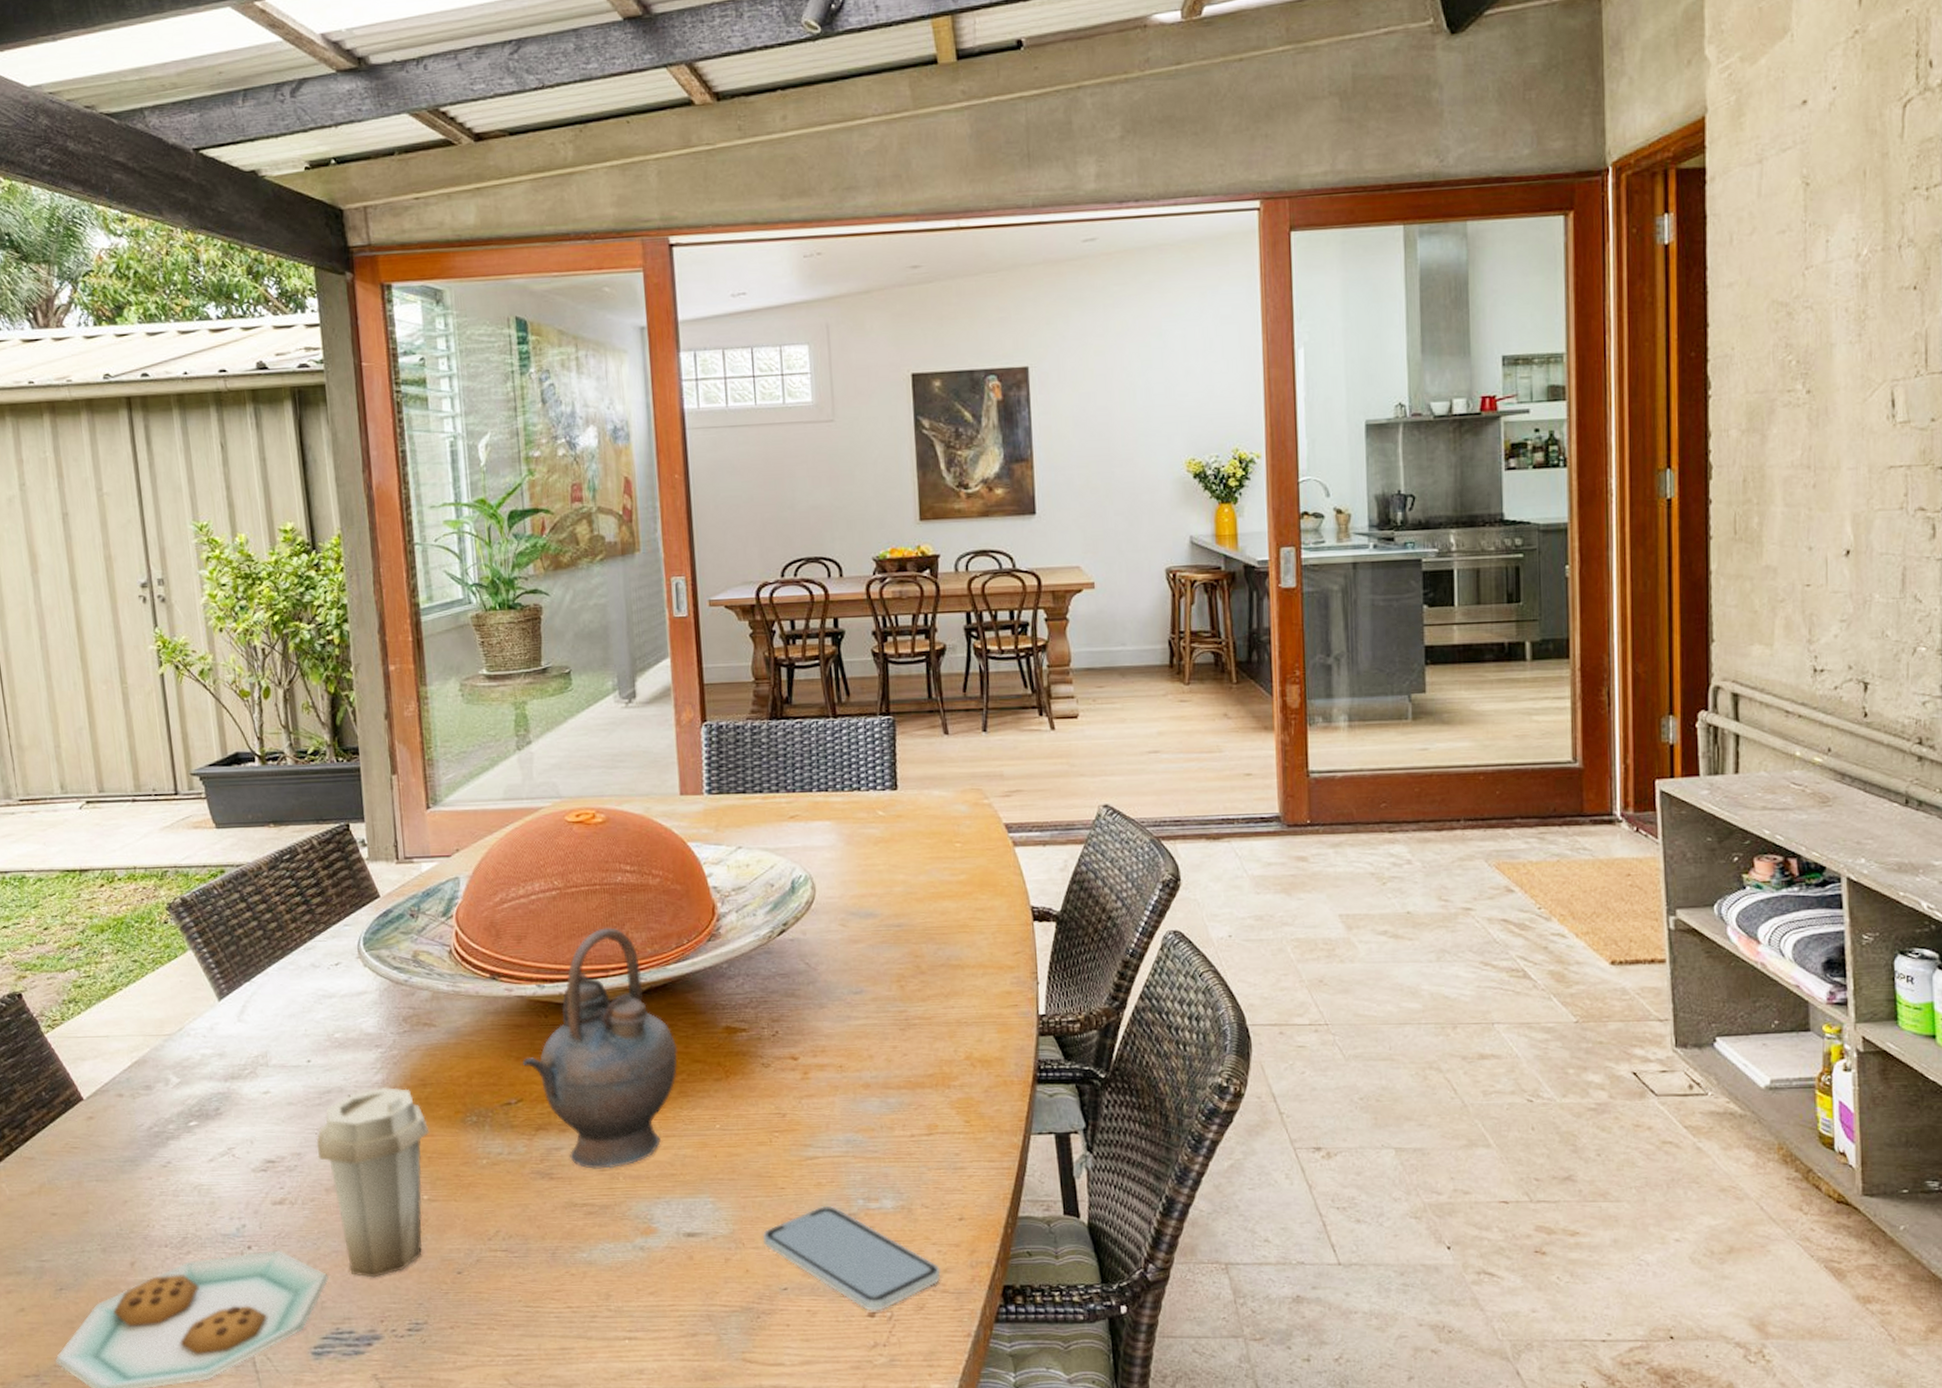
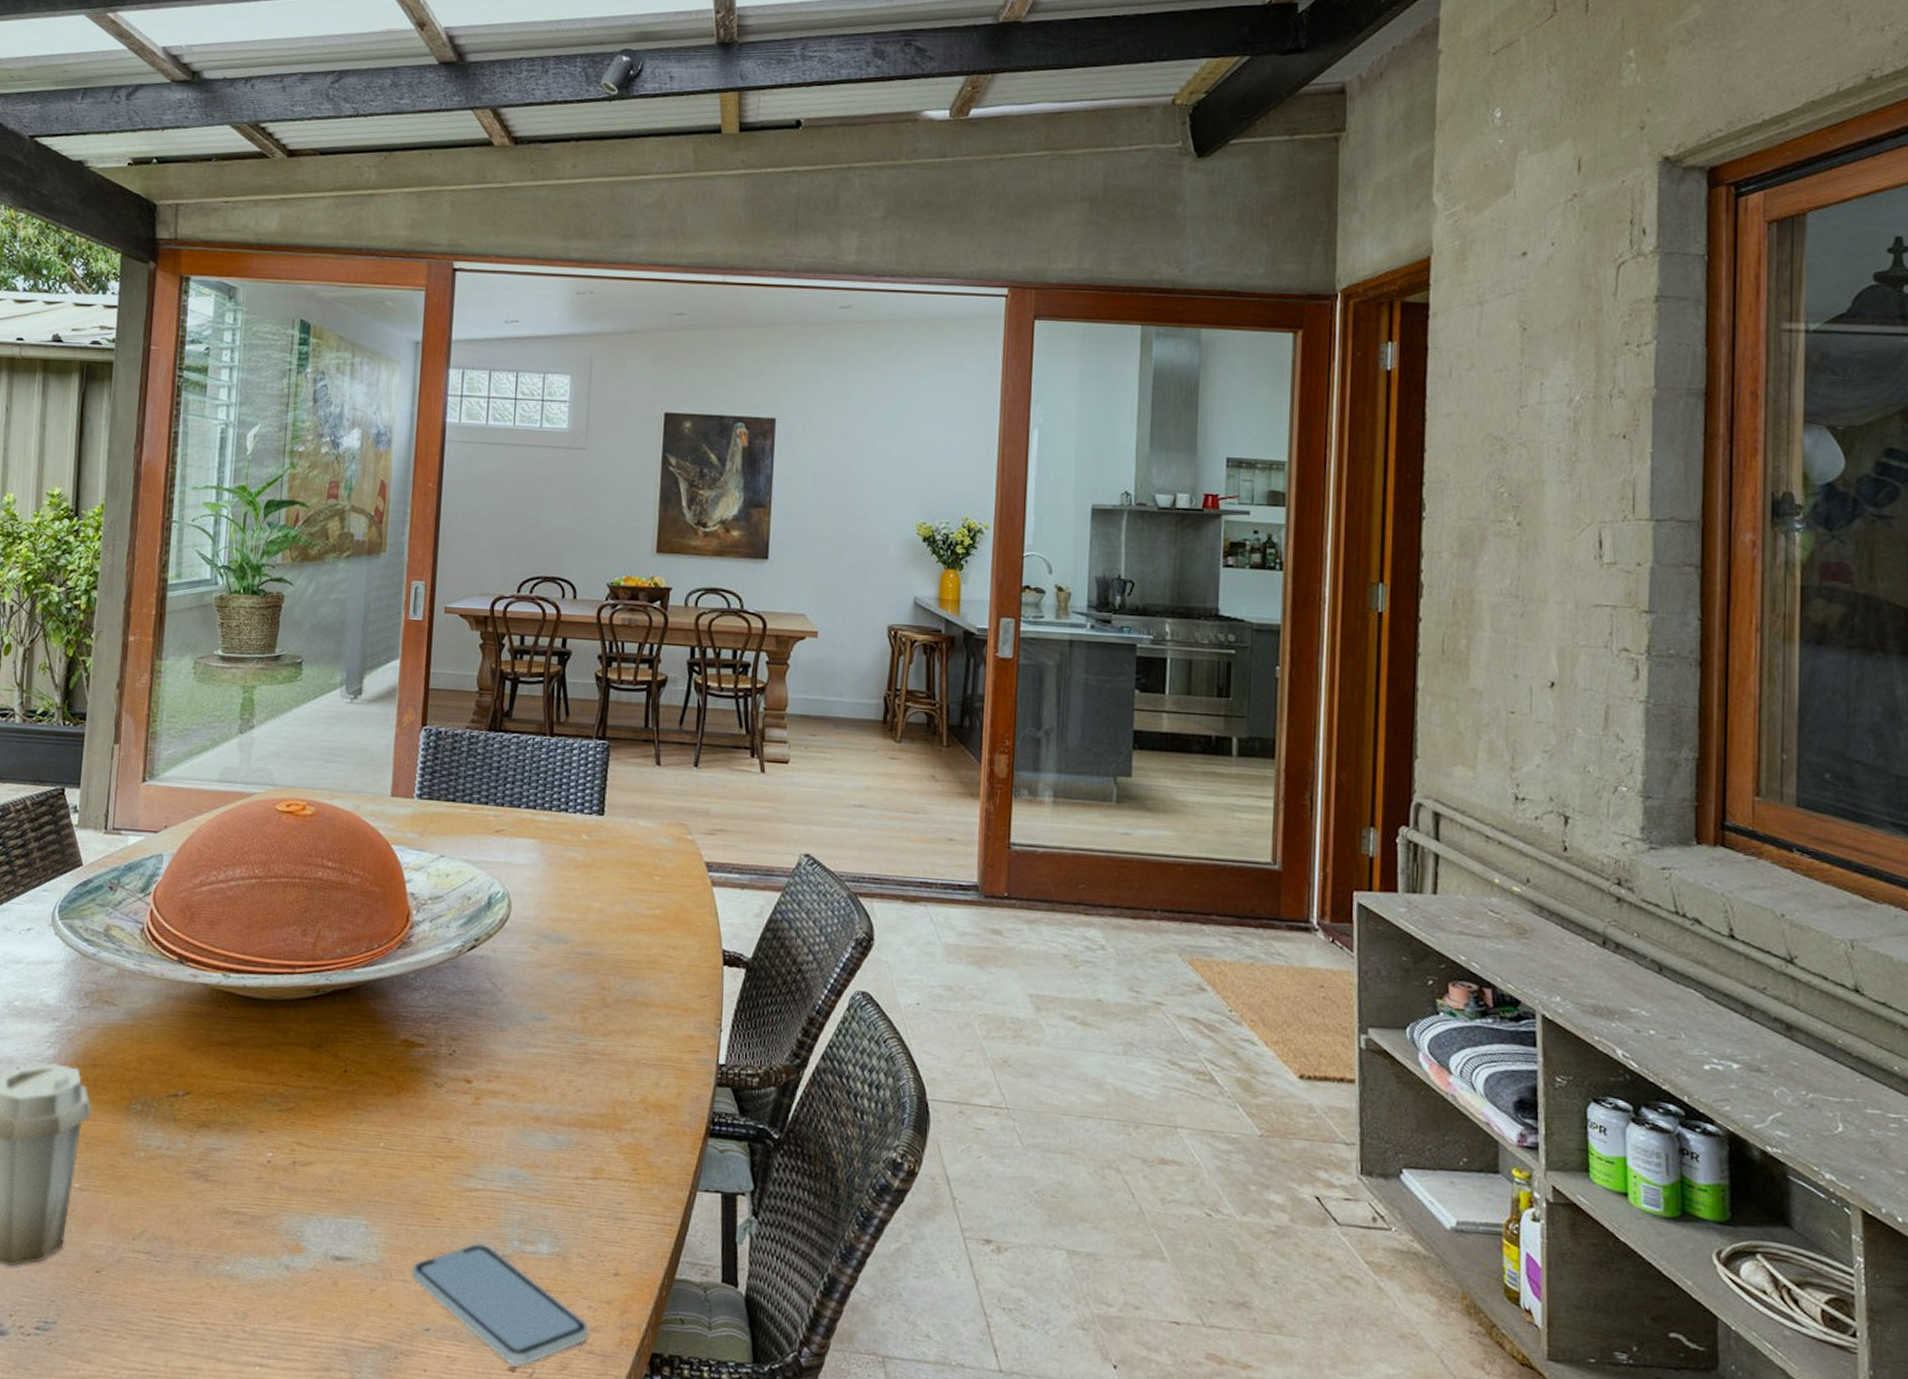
teapot: present [523,927,677,1169] -> none [196,922,352,1177]

